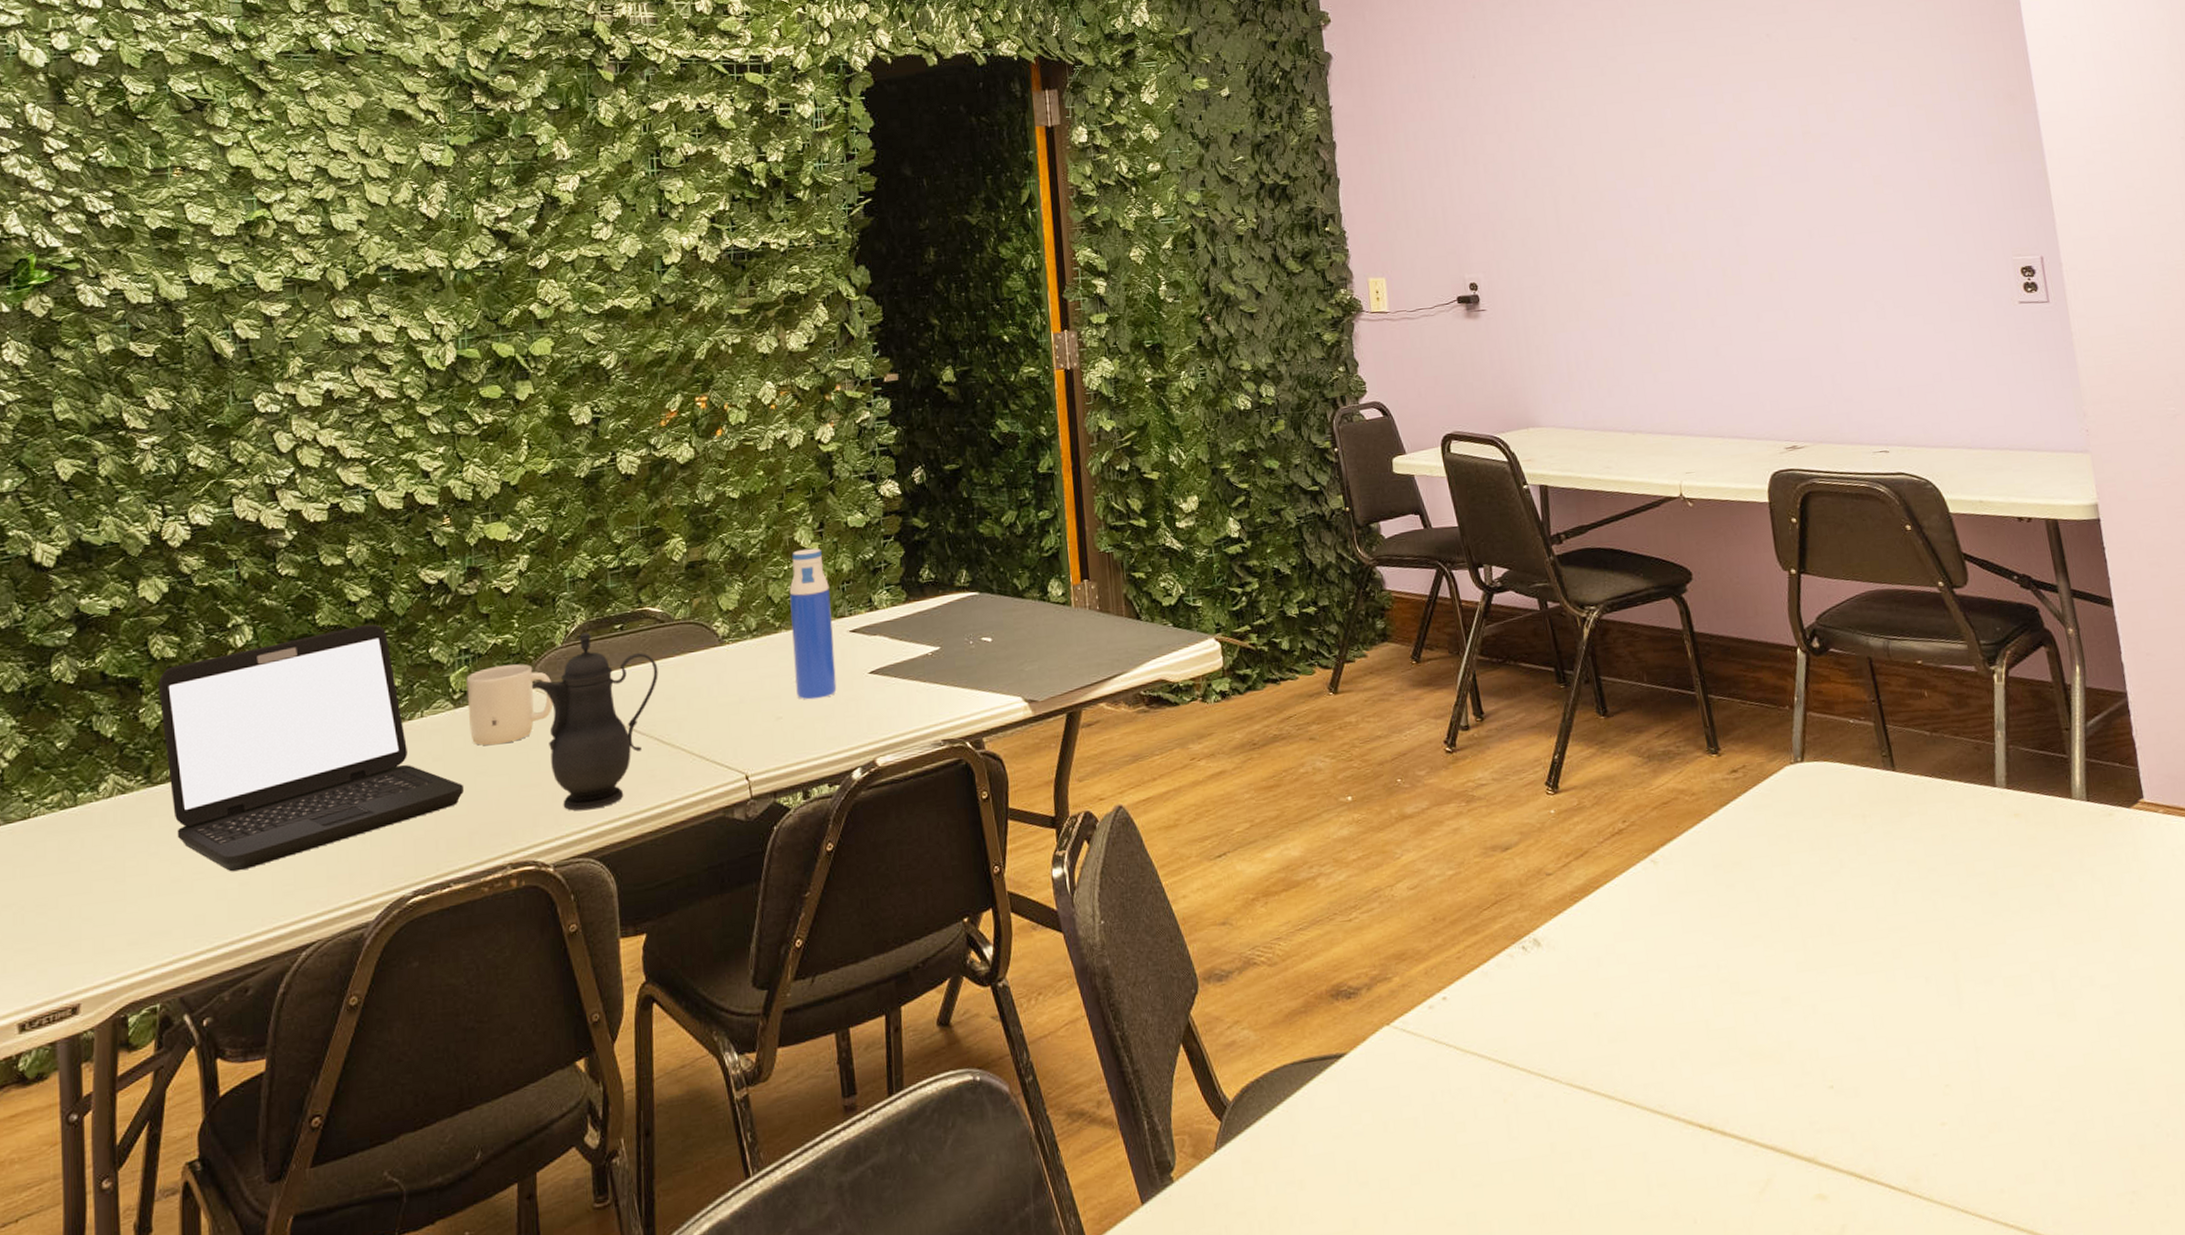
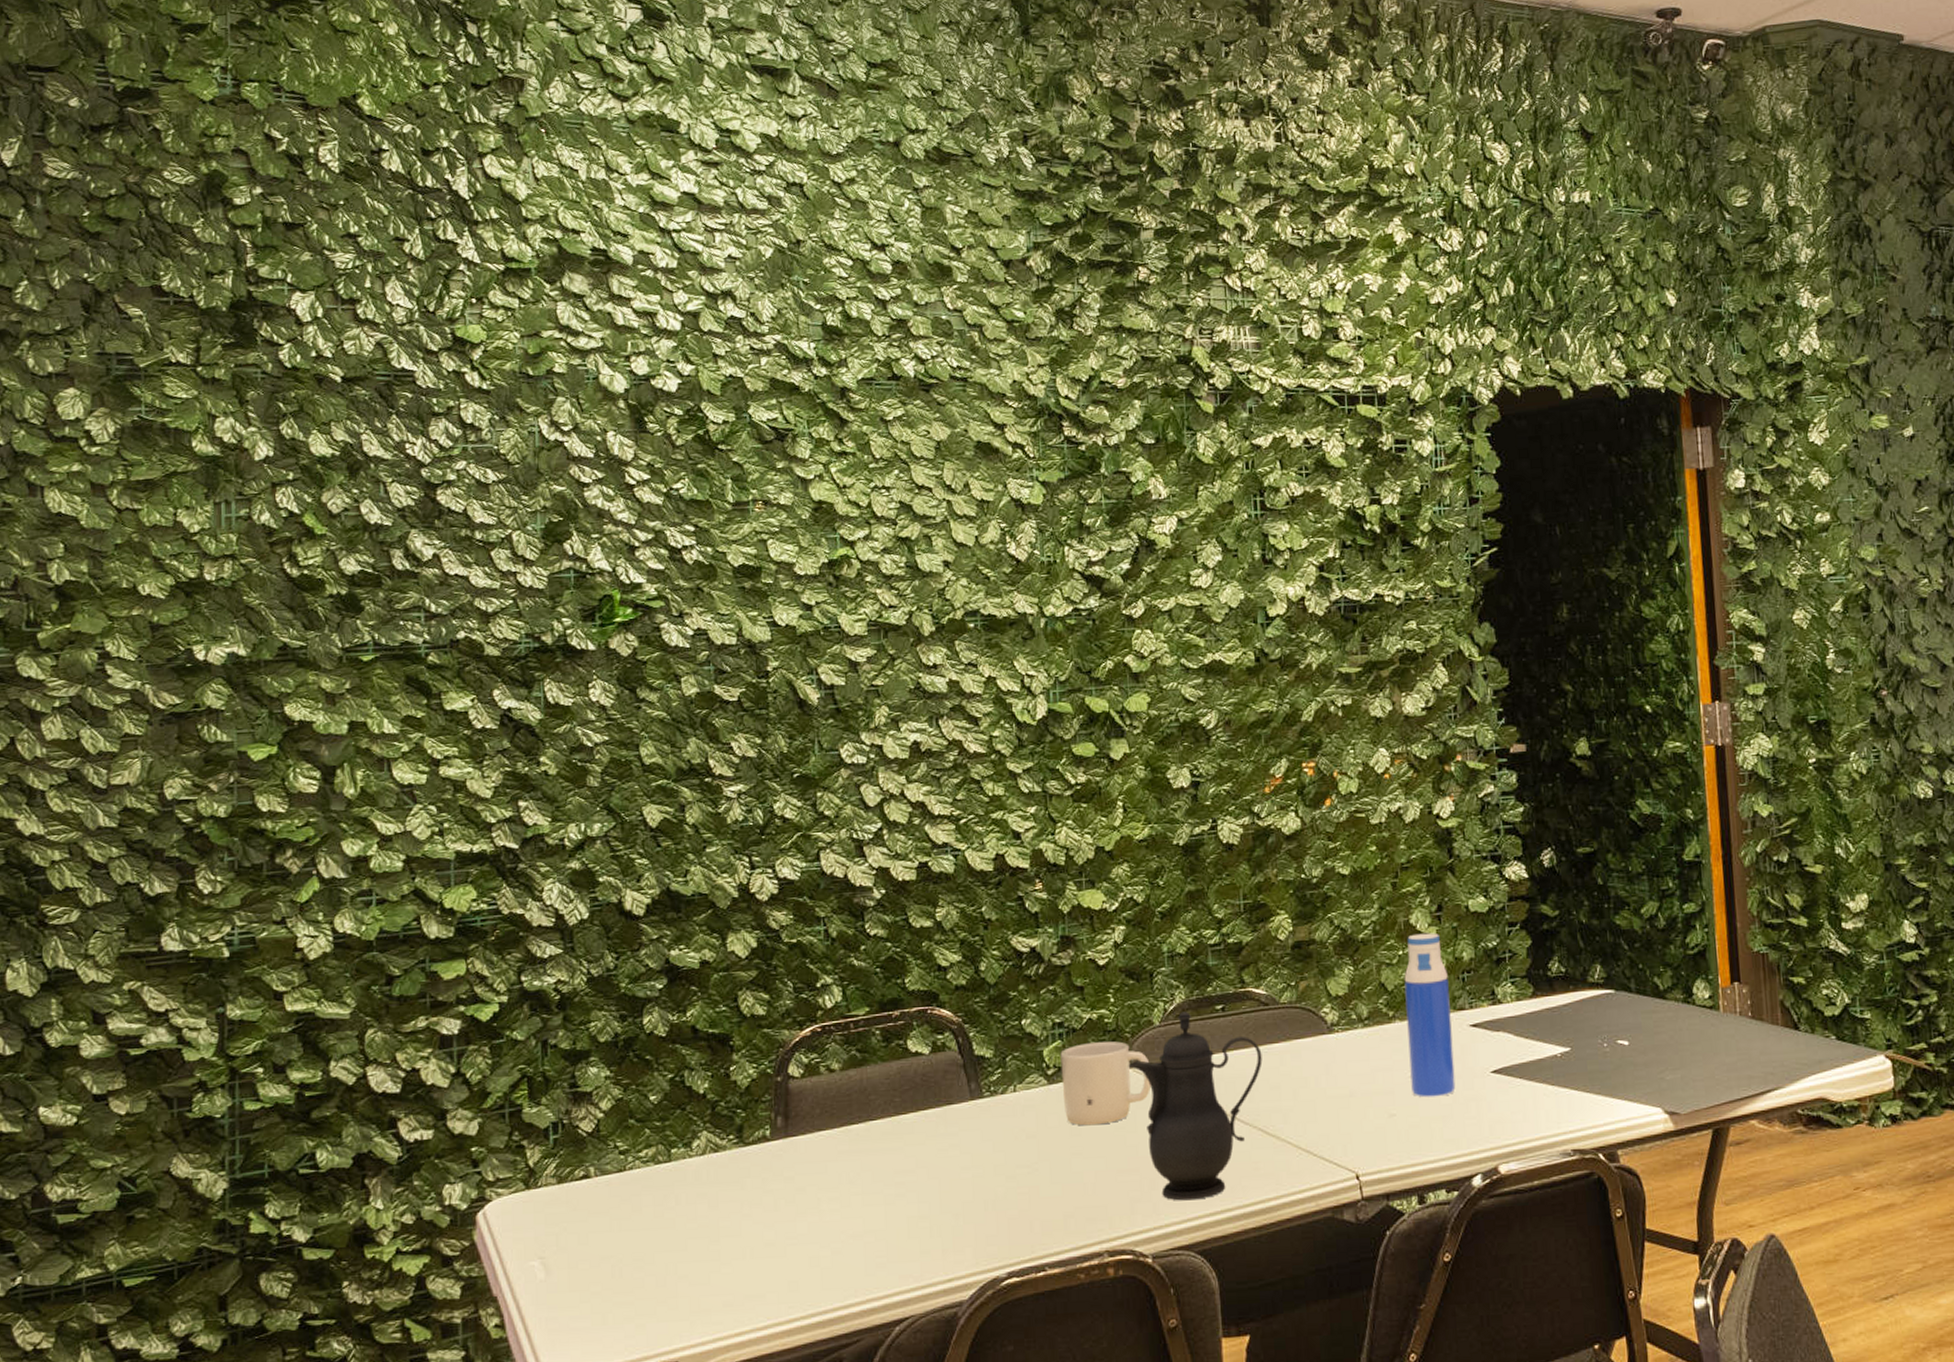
laptop: present [158,624,465,872] -> none [748,992,1059,1240]

